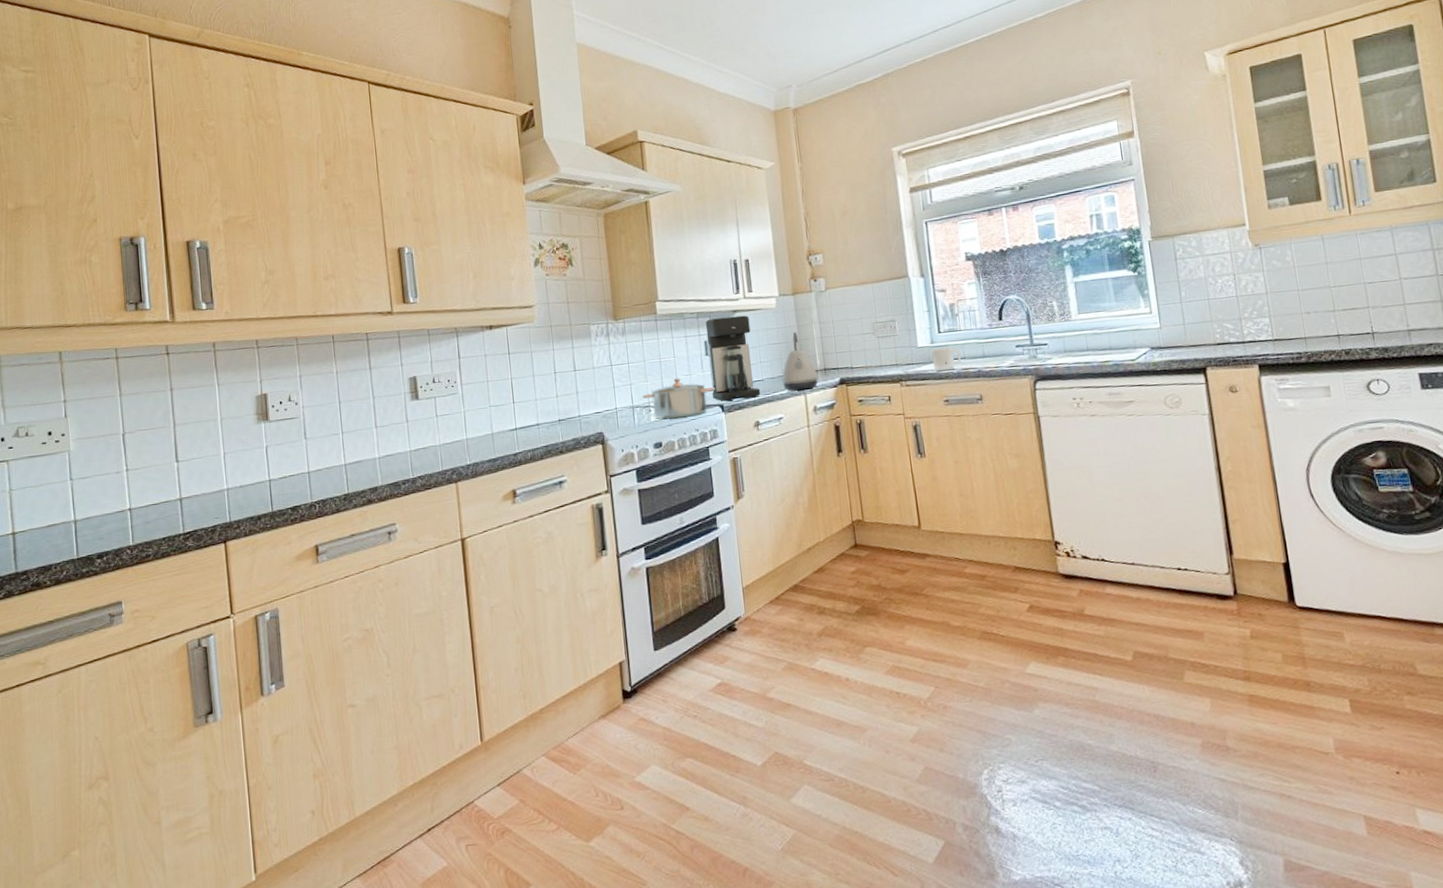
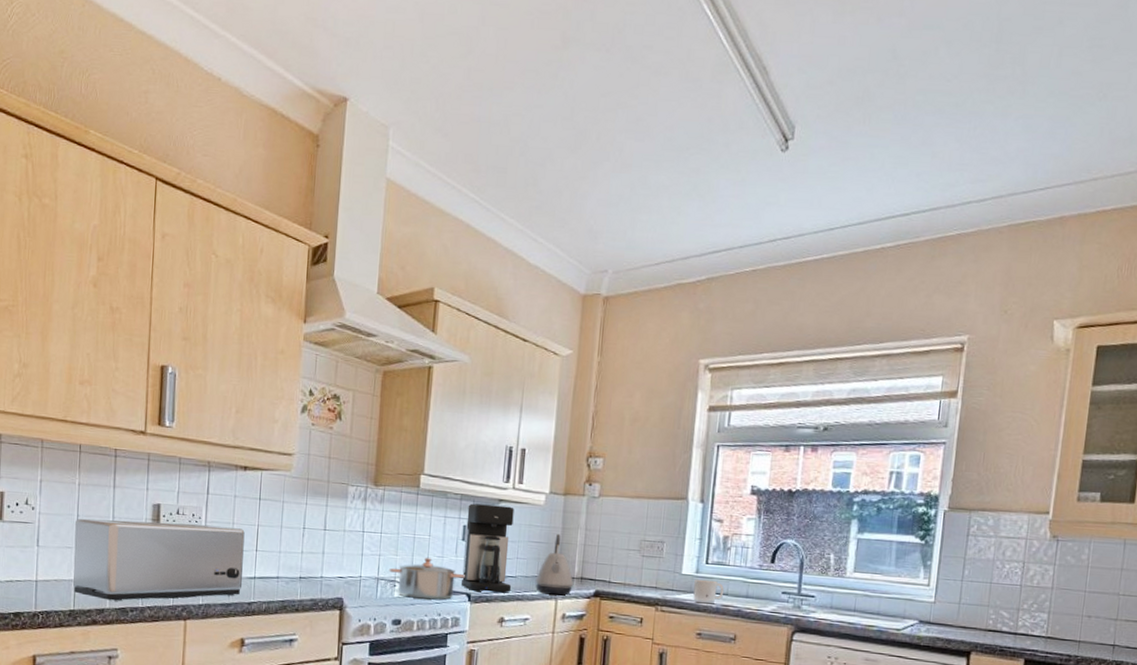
toaster: none [338,385,505,478] -> present [72,518,245,601]

